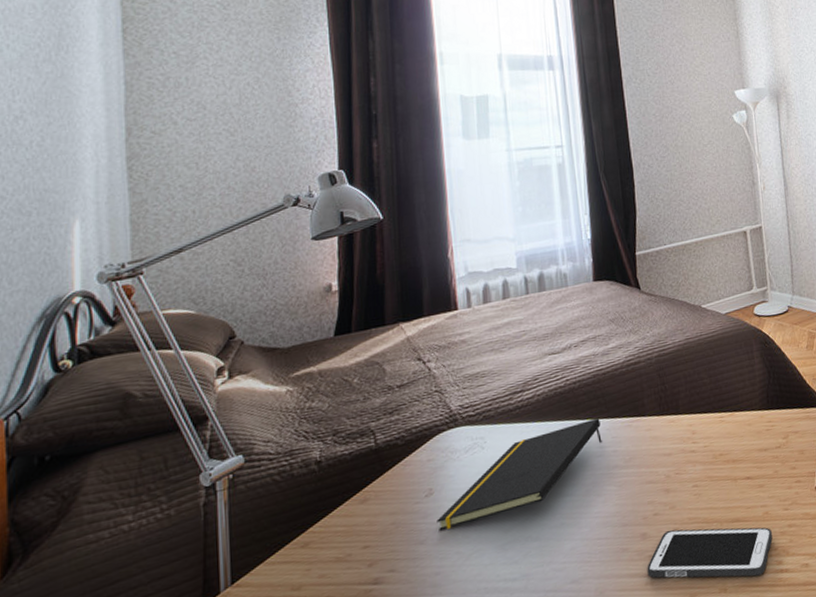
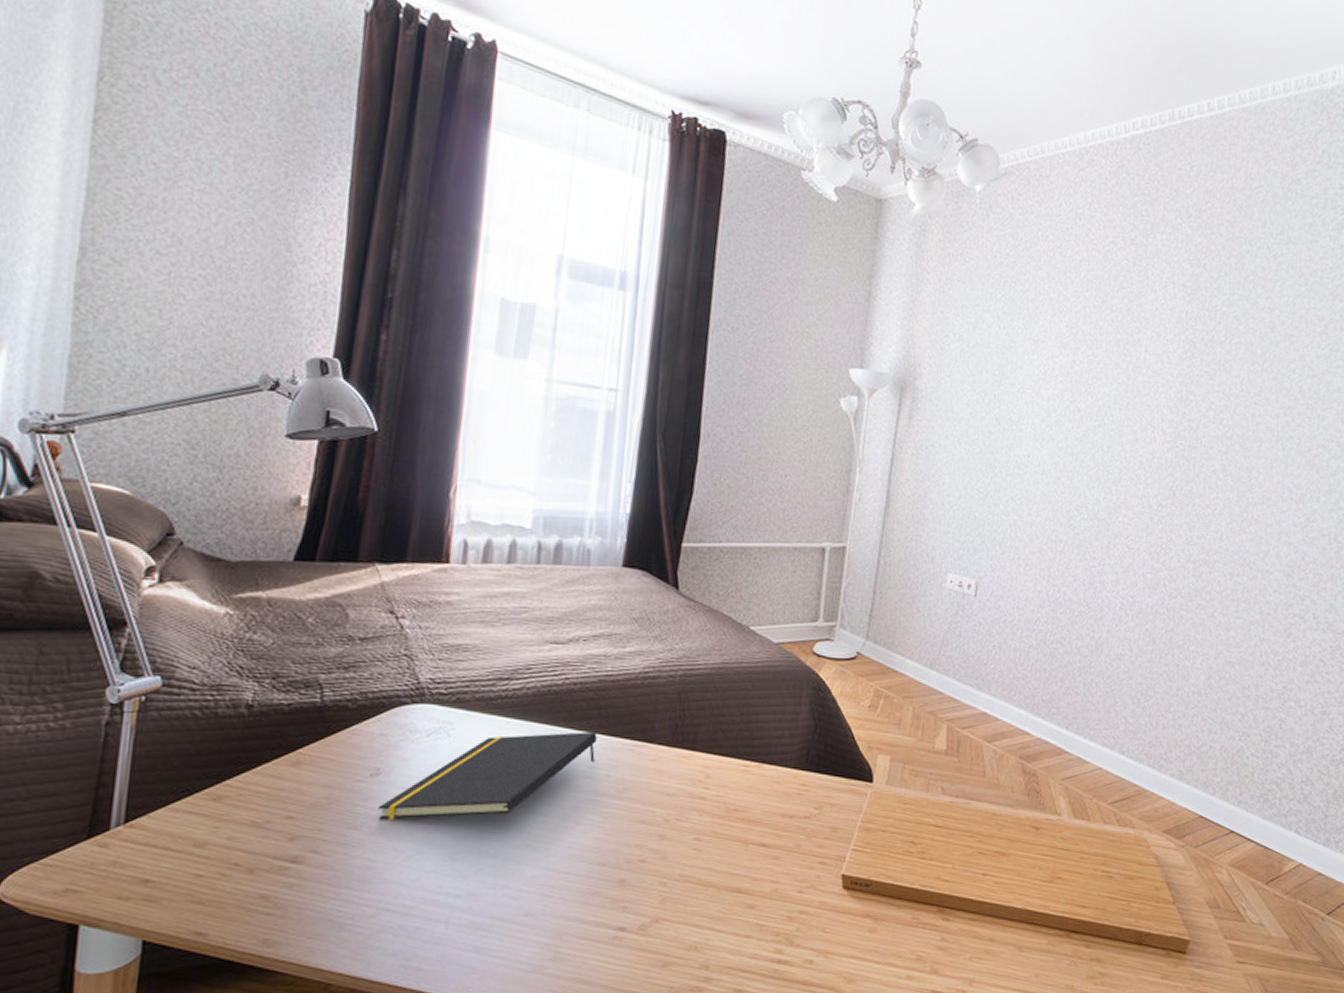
cell phone: present [647,527,773,579] -> none [617,882,778,960]

